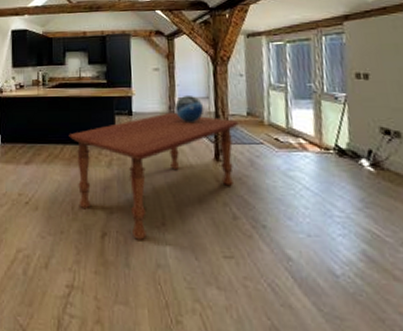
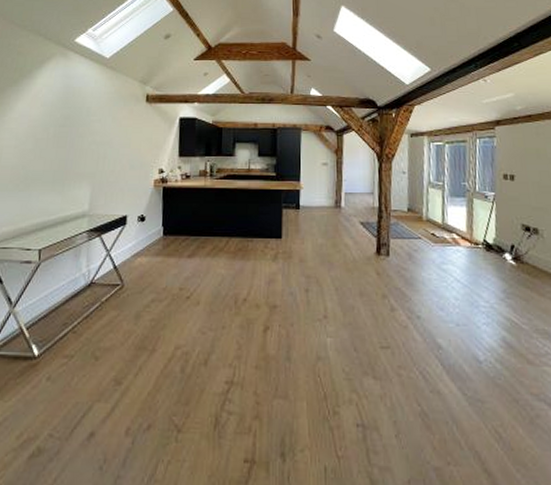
dining table: present [69,112,238,240] -> none [235,207,399,333]
decorative globe: present [175,94,204,122] -> none [342,190,369,217]

